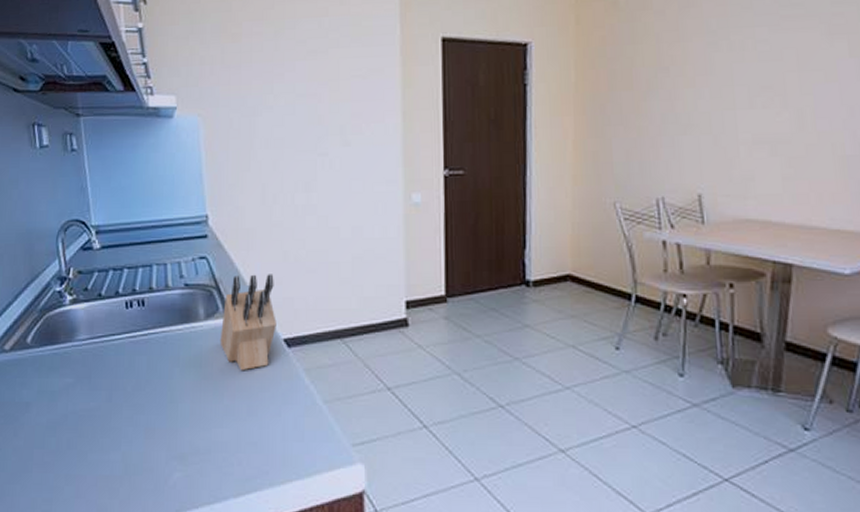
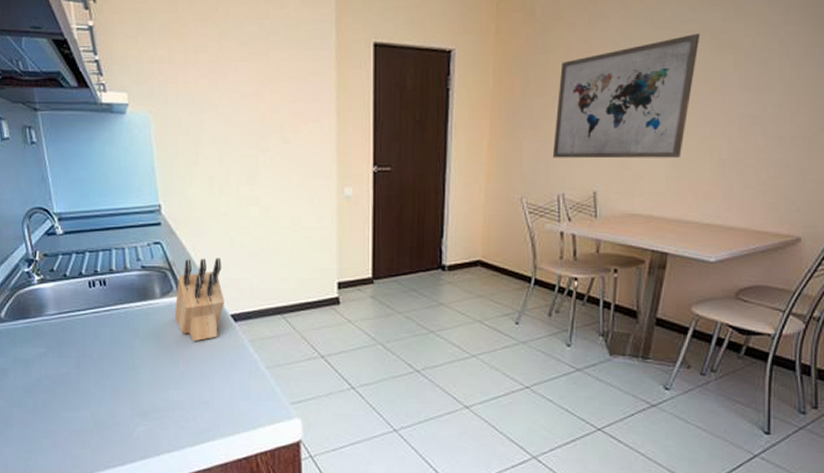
wall art: none [647,18,808,158] -> present [552,33,701,159]

